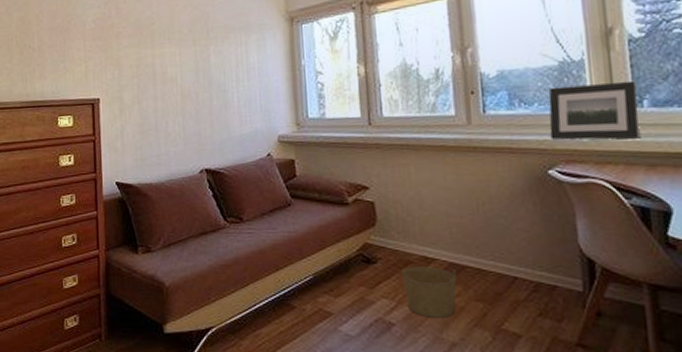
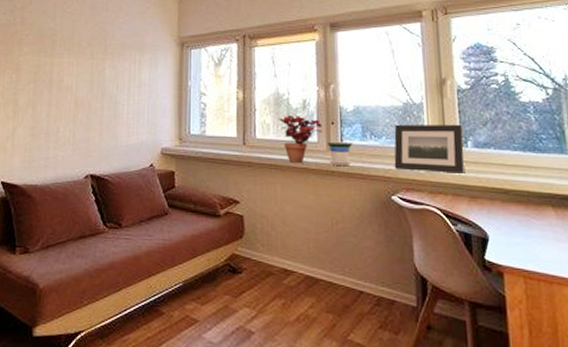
basket: present [401,267,458,318] -> none [263,278,312,328]
potted plant: none [408,87,460,142] -> present [279,114,322,164]
flowerpot: none [466,113,497,141] -> present [327,143,352,167]

